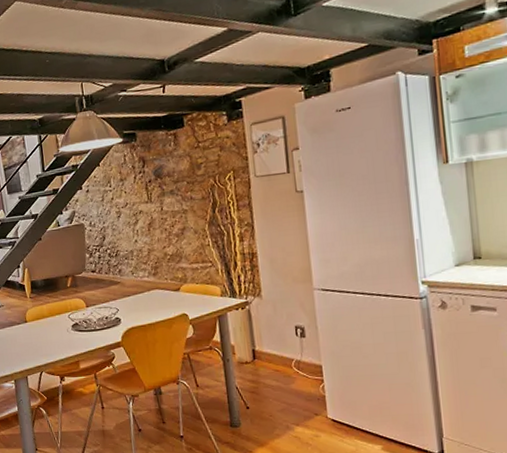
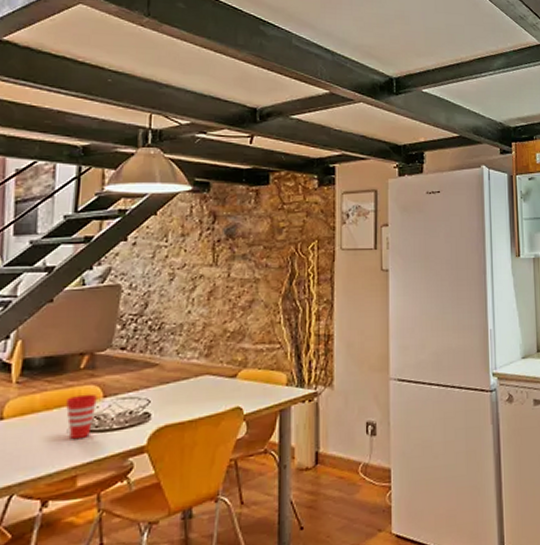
cup: none [63,304,83,337] -> present [66,394,97,440]

